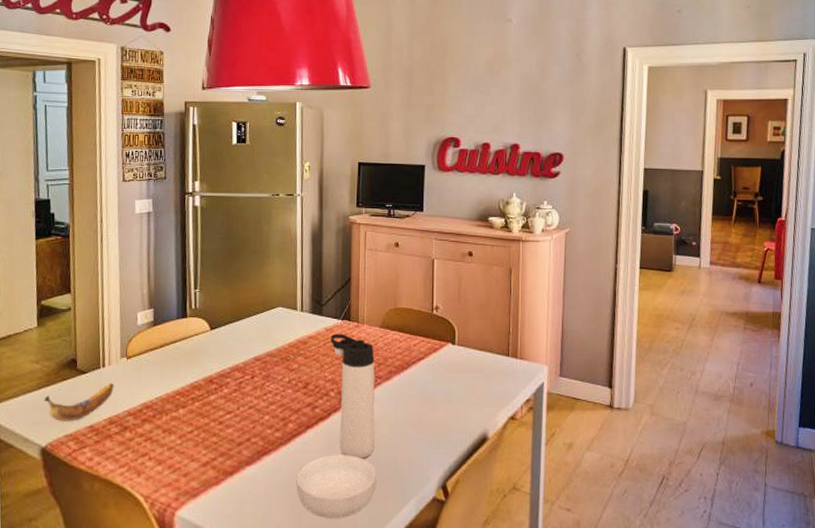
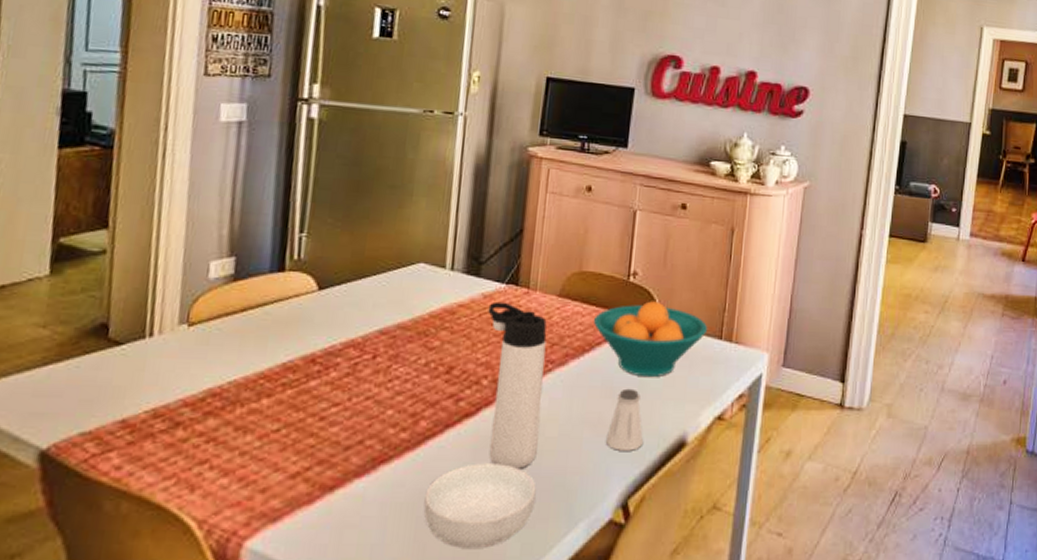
banana: present [43,382,114,421] -> none [49,358,165,413]
fruit bowl: none [408,328,497,387] -> present [593,301,708,377]
saltshaker: none [426,396,455,444] -> present [606,388,644,451]

